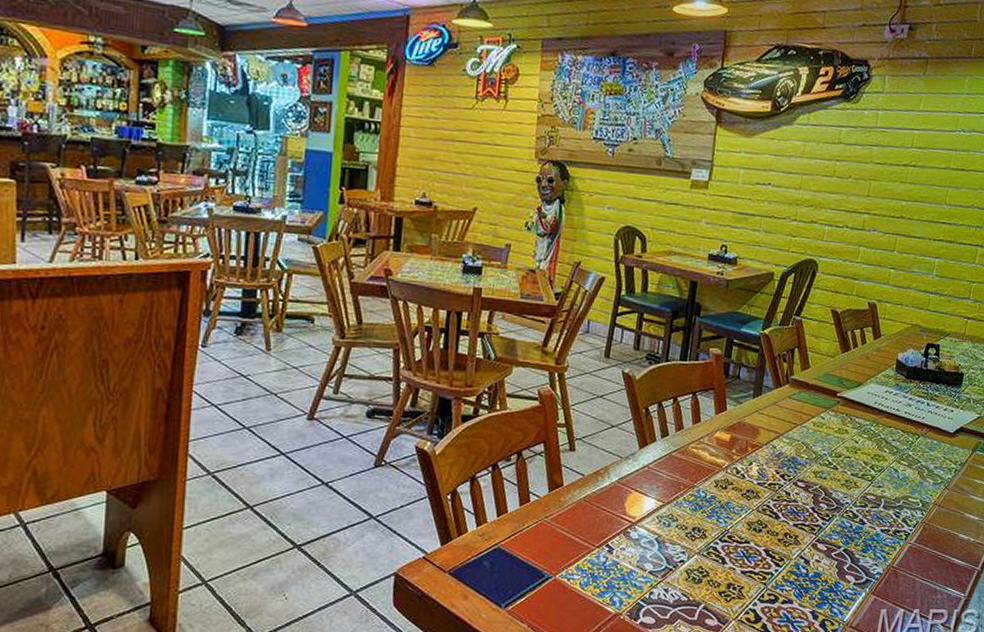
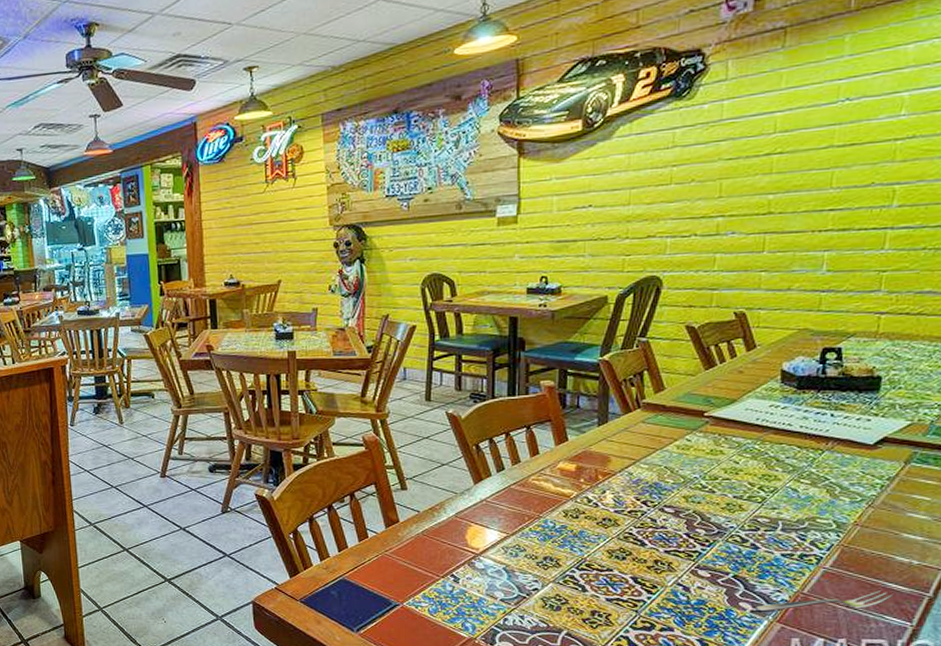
fork: none [857,564,954,584] -> present [754,590,892,612]

